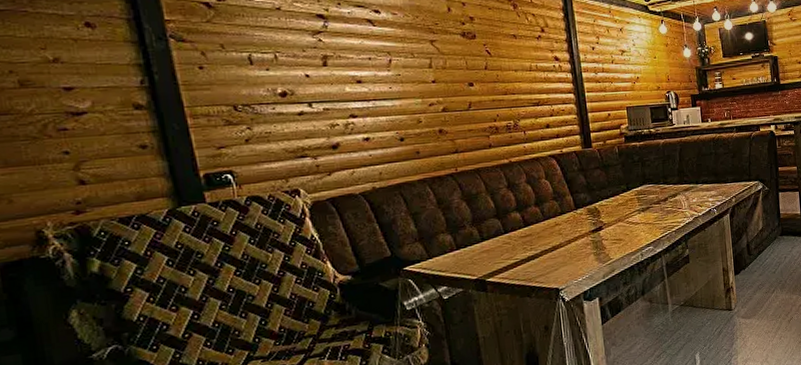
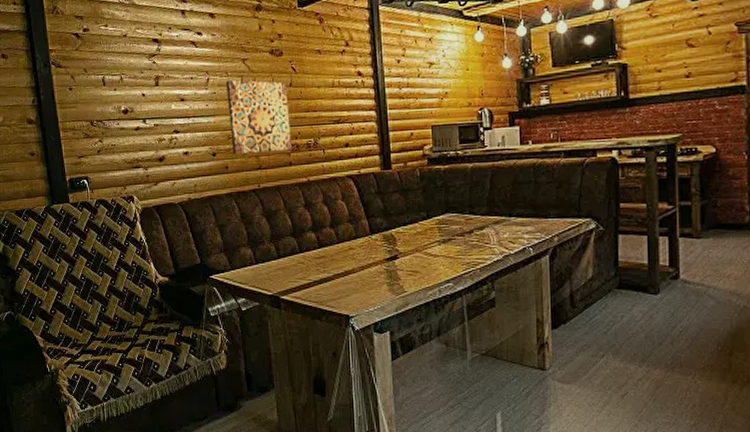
wall art: none [411,62,490,138] -> present [225,80,291,154]

